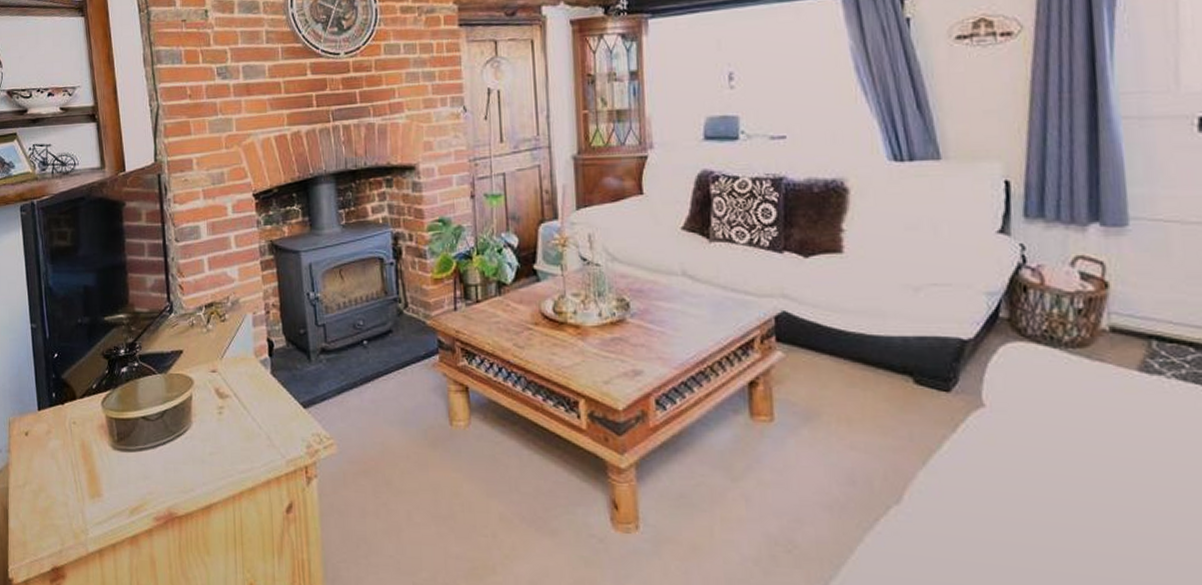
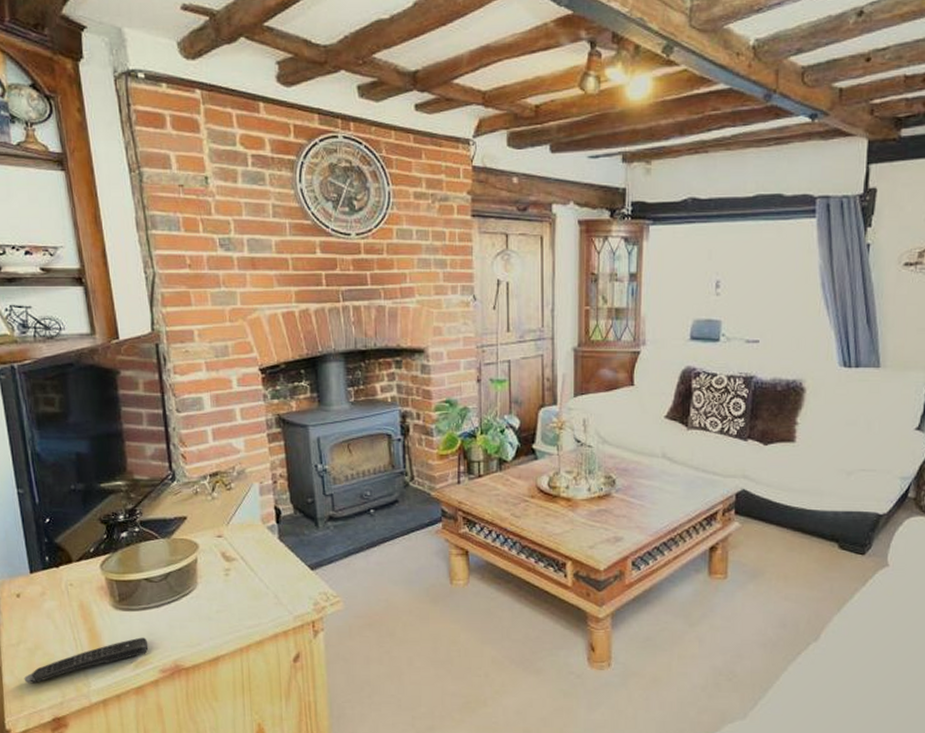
remote control: none [28,481,144,529] -> present [24,637,149,684]

